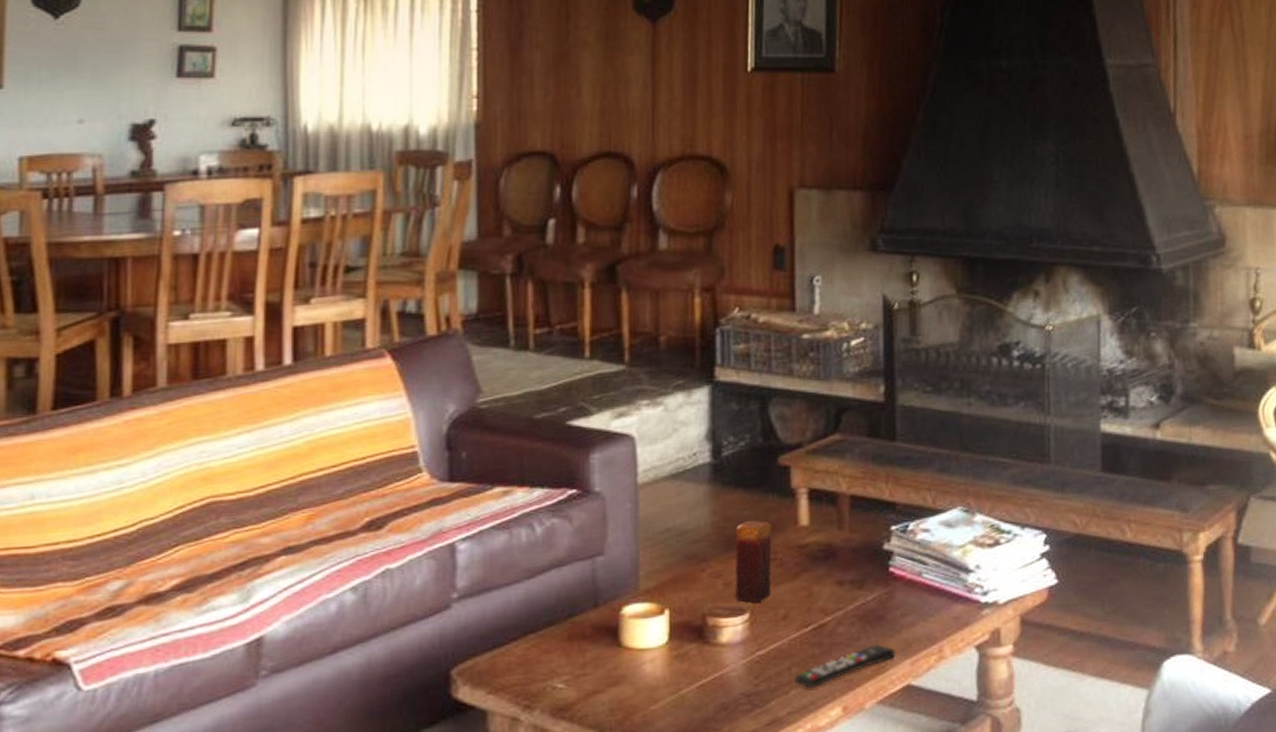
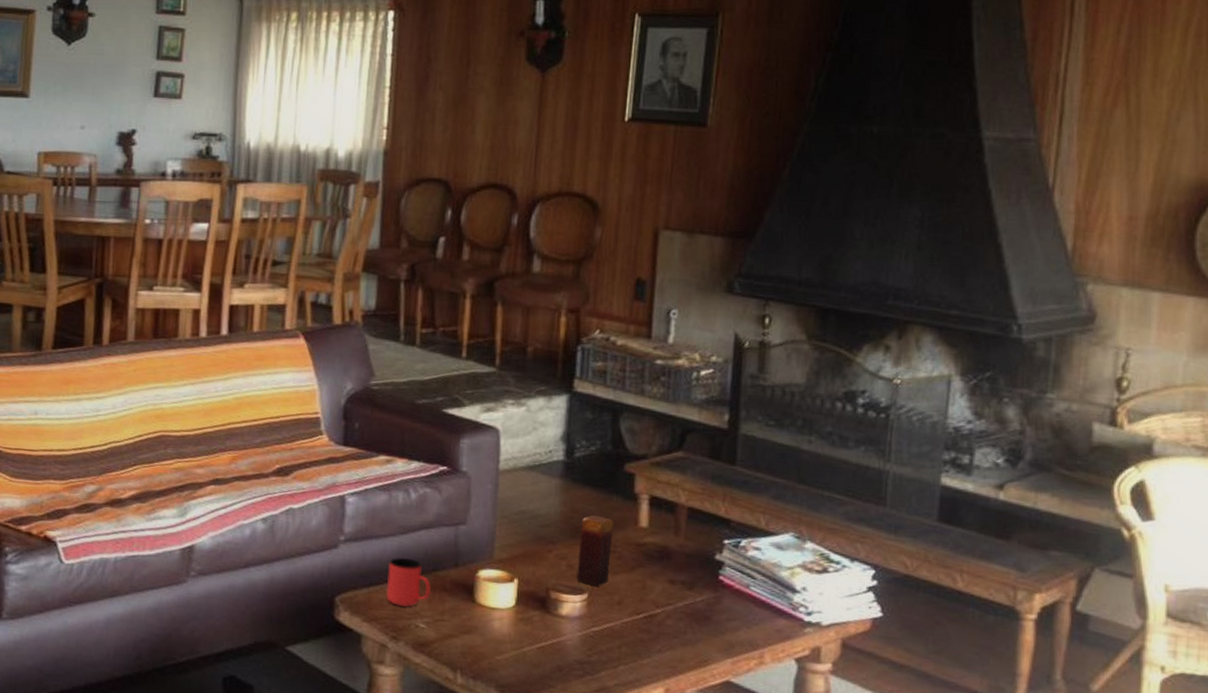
cup: none [514,607,569,668] -> present [386,558,432,608]
remote control: present [795,643,896,689] -> none [624,640,719,668]

